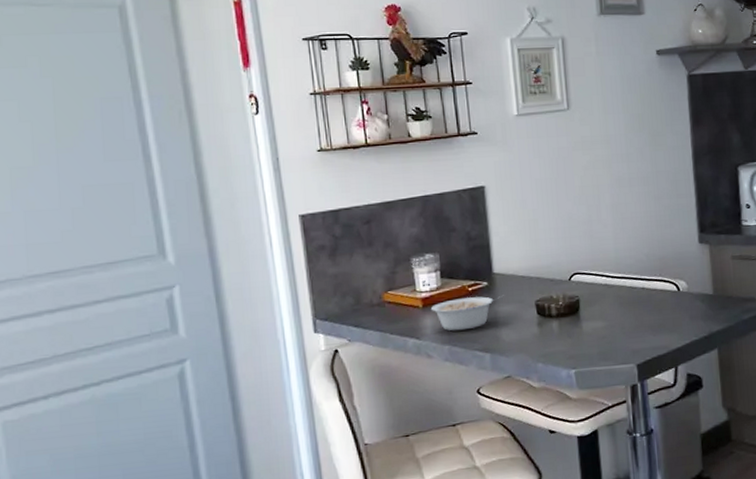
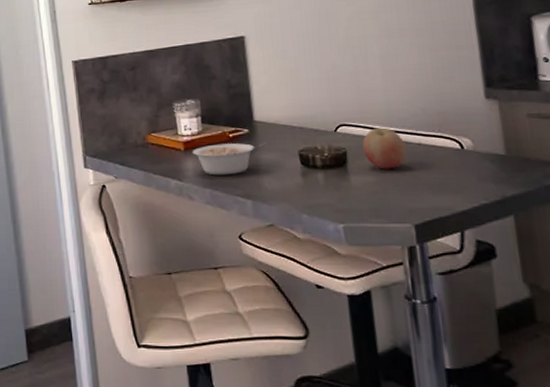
fruit: none [593,274,632,314] -> present [362,127,407,169]

